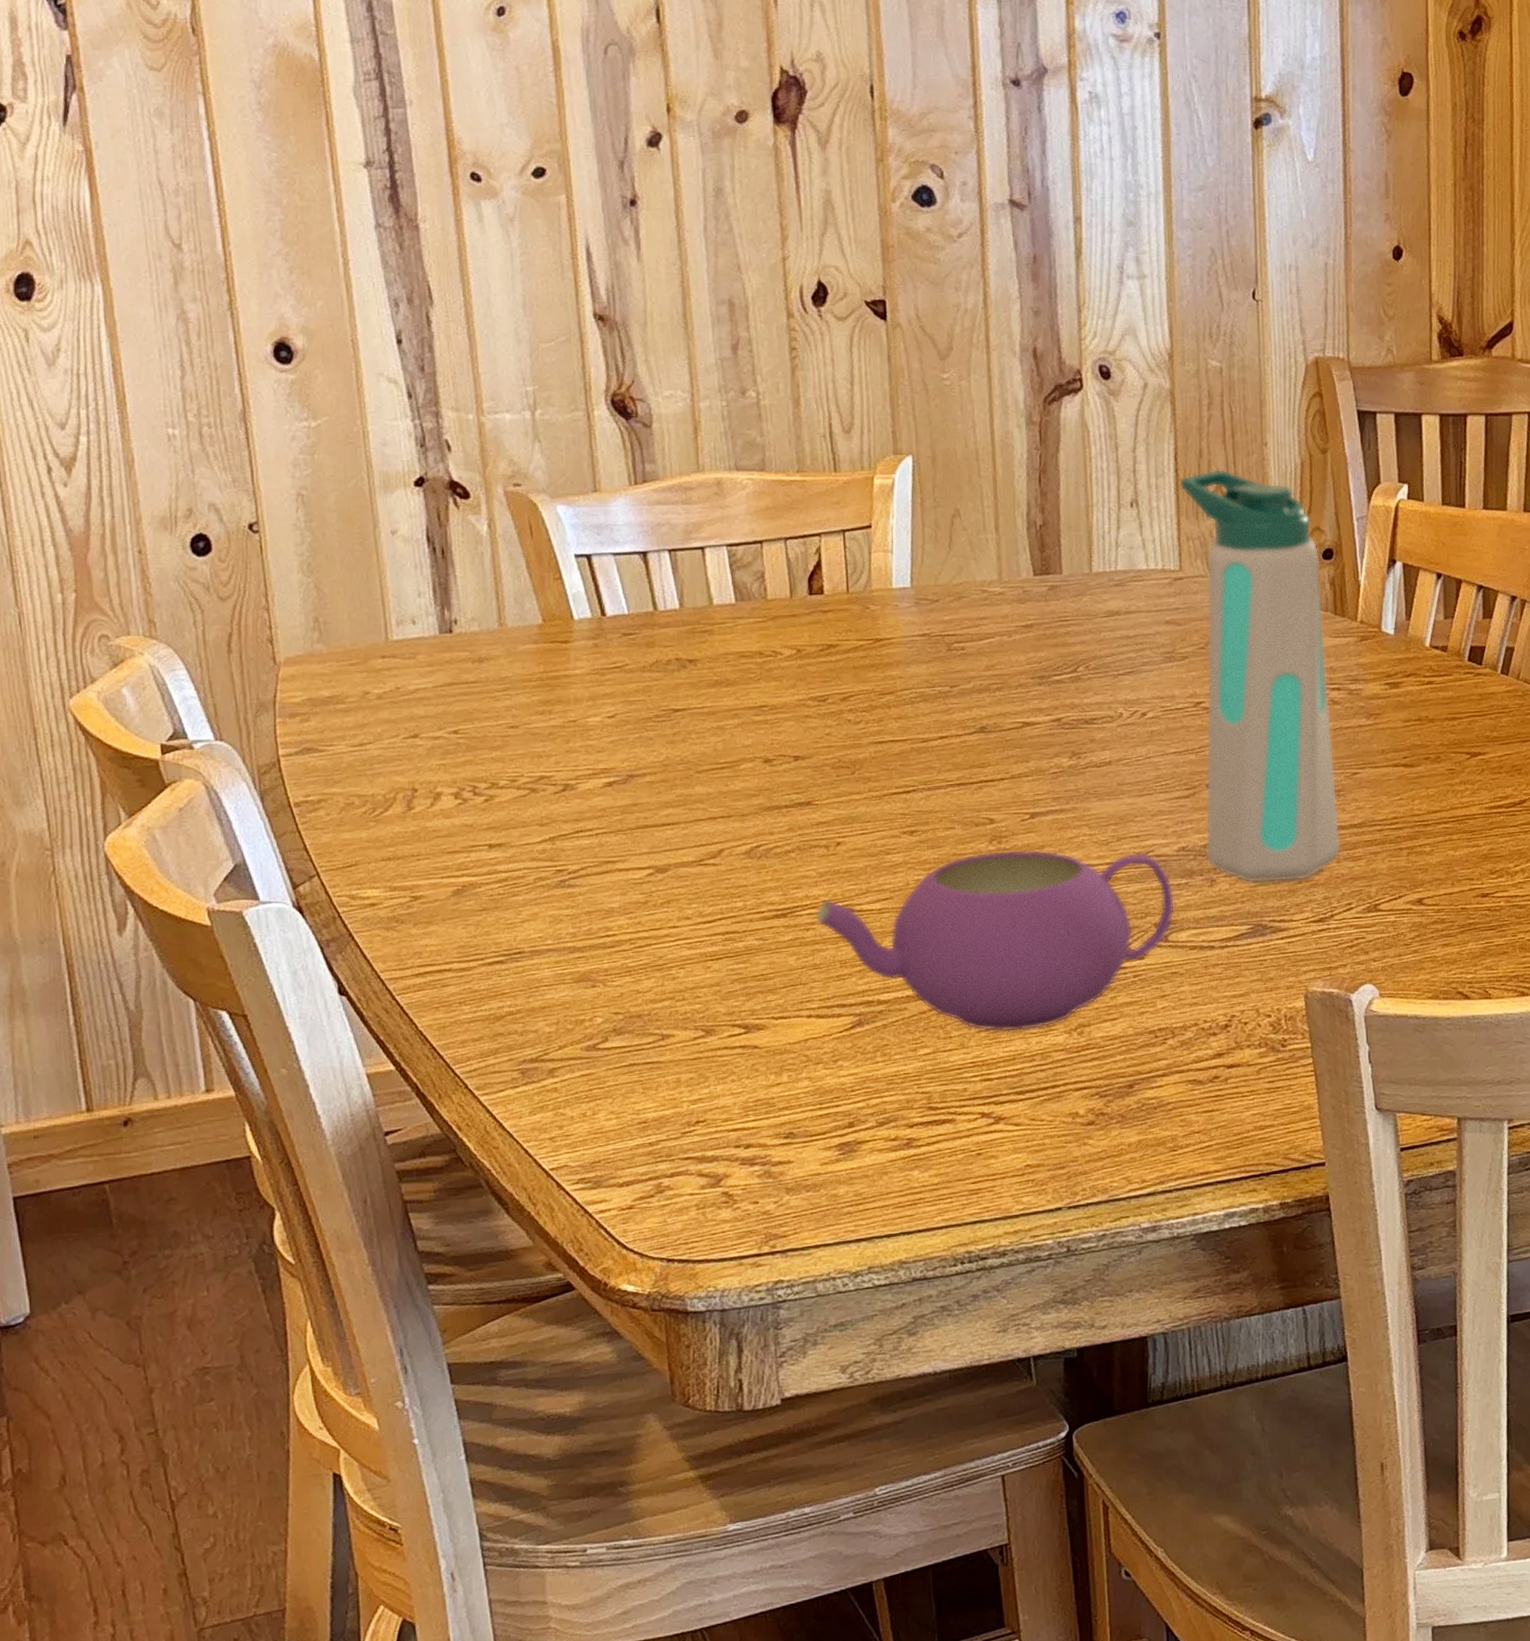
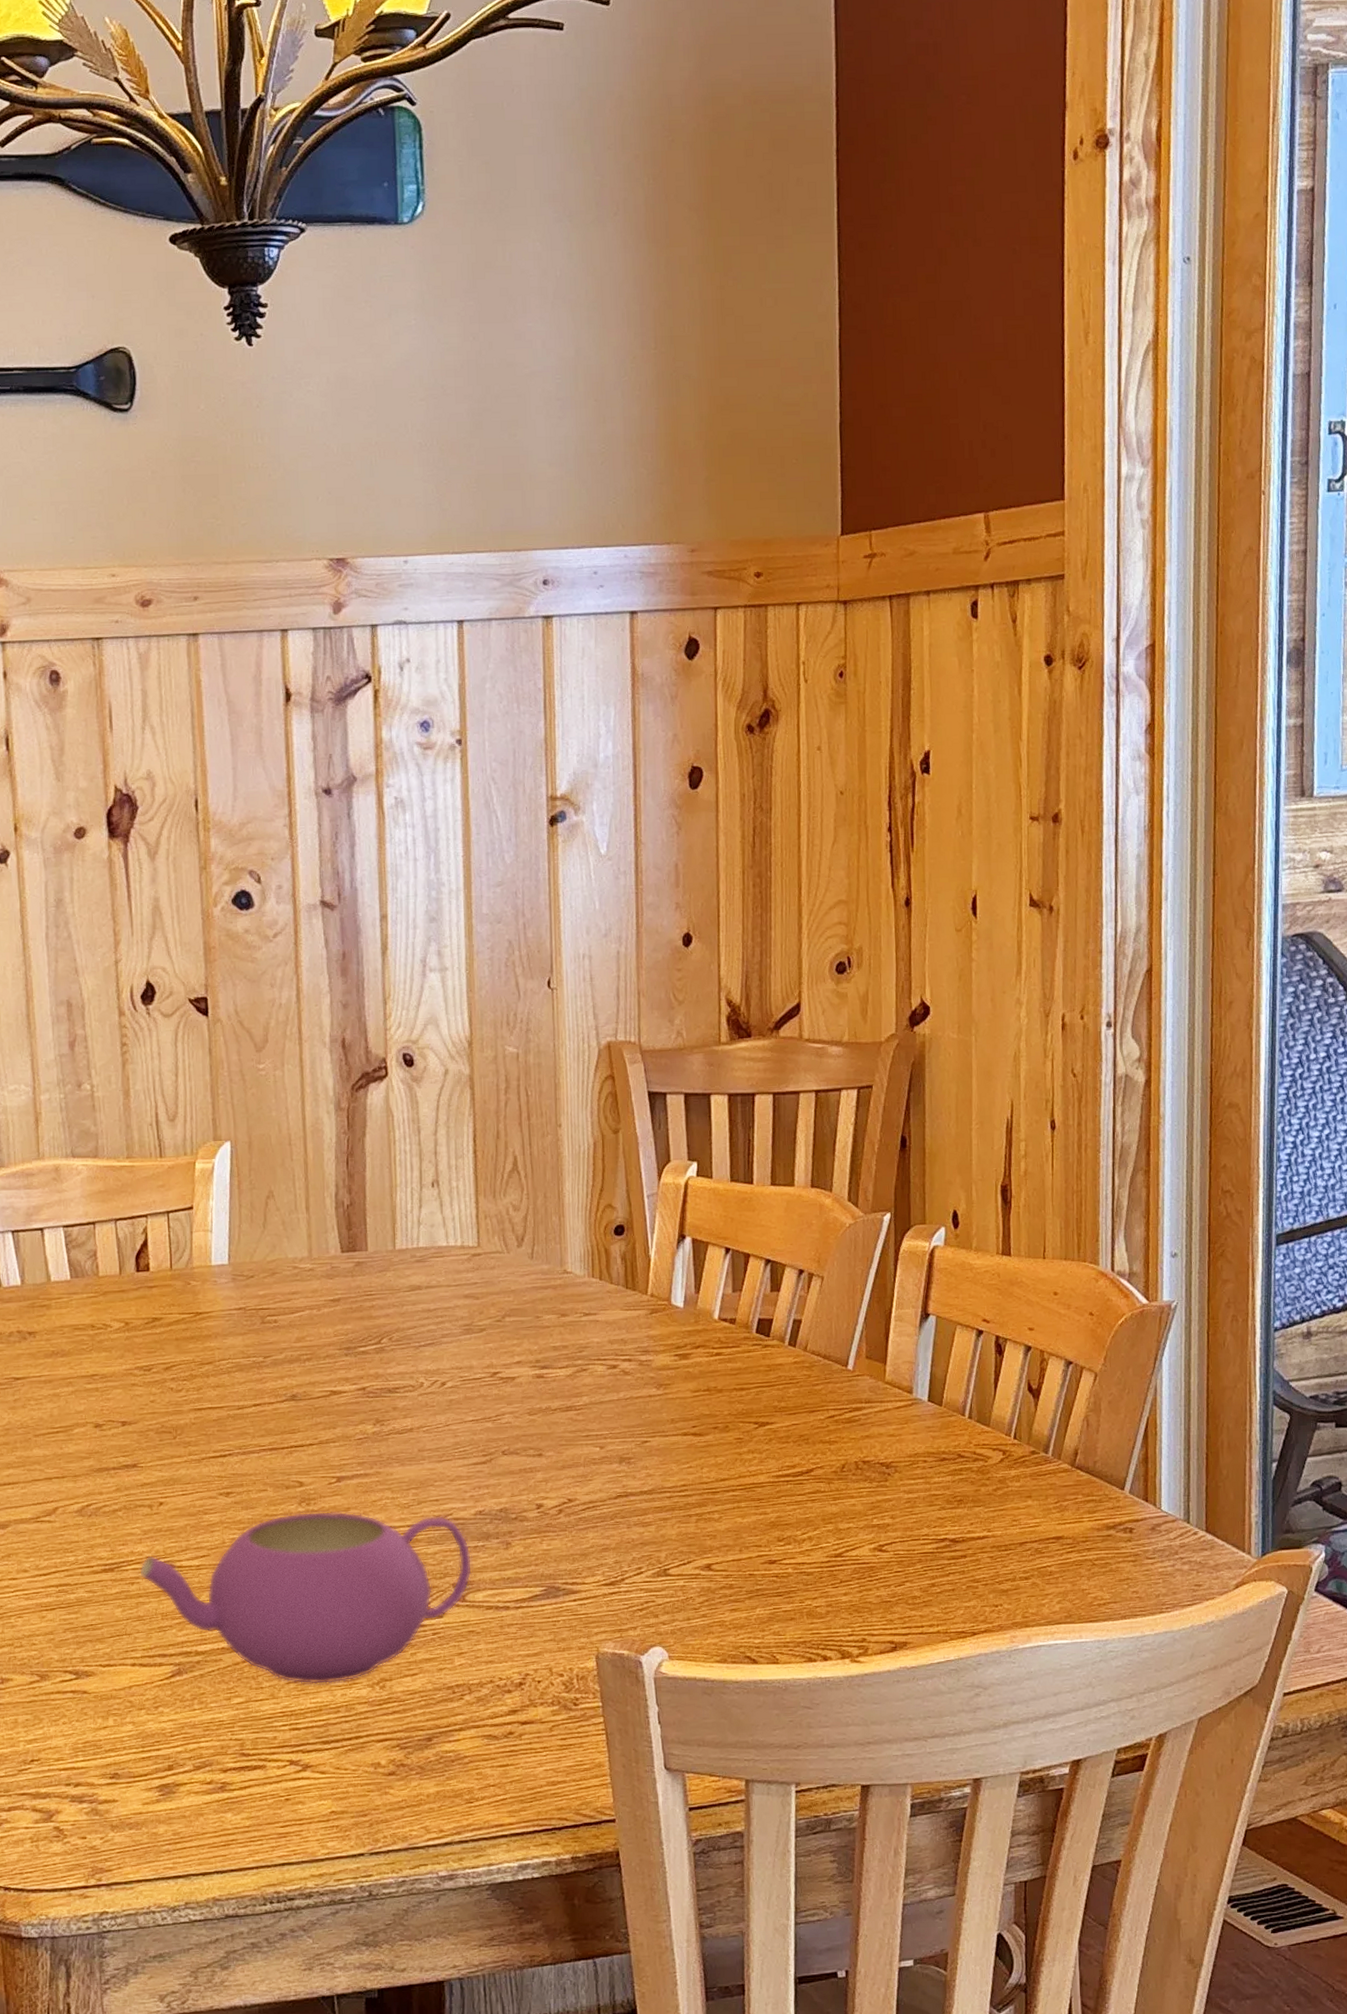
water bottle: present [1179,468,1341,884] -> none [478,1149,632,1547]

